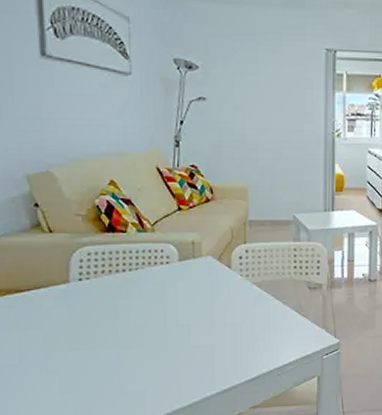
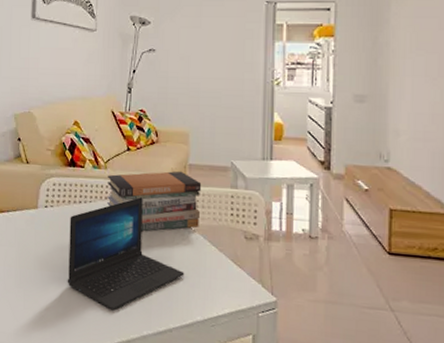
laptop: none [112,259,248,378] -> present [67,197,185,311]
book stack: none [156,228,263,294] -> present [106,171,202,232]

